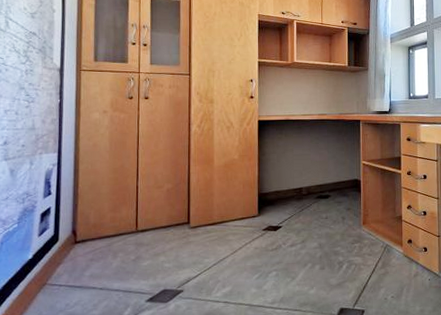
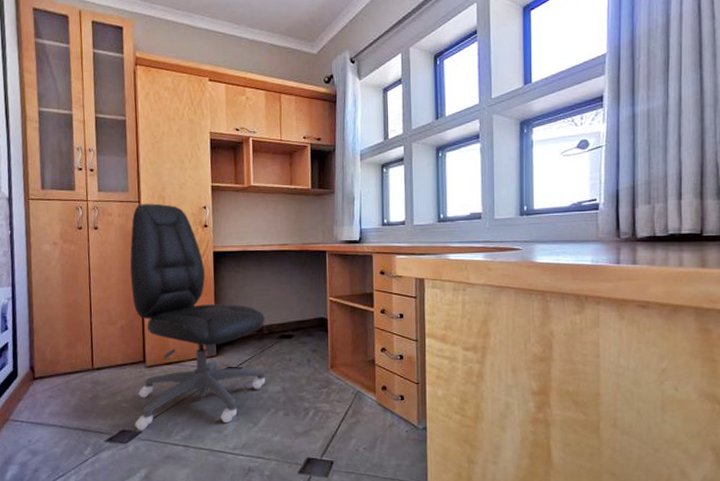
office chair: none [176,76,304,289] -> present [129,203,266,430]

